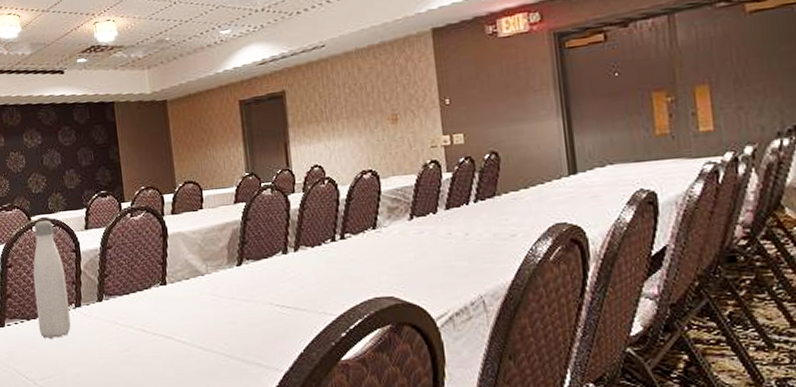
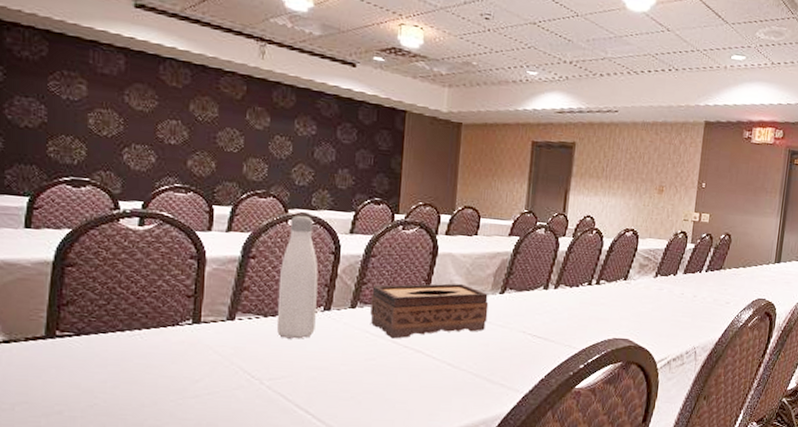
tissue box: none [114,261,230,327] -> present [370,283,489,339]

